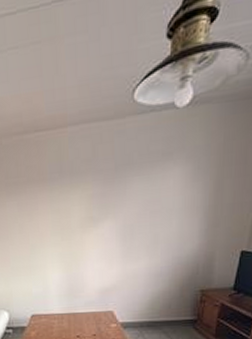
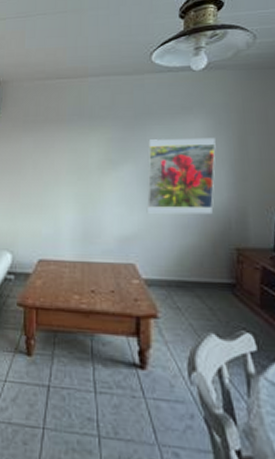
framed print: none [124,184,193,266] -> present [146,137,216,215]

